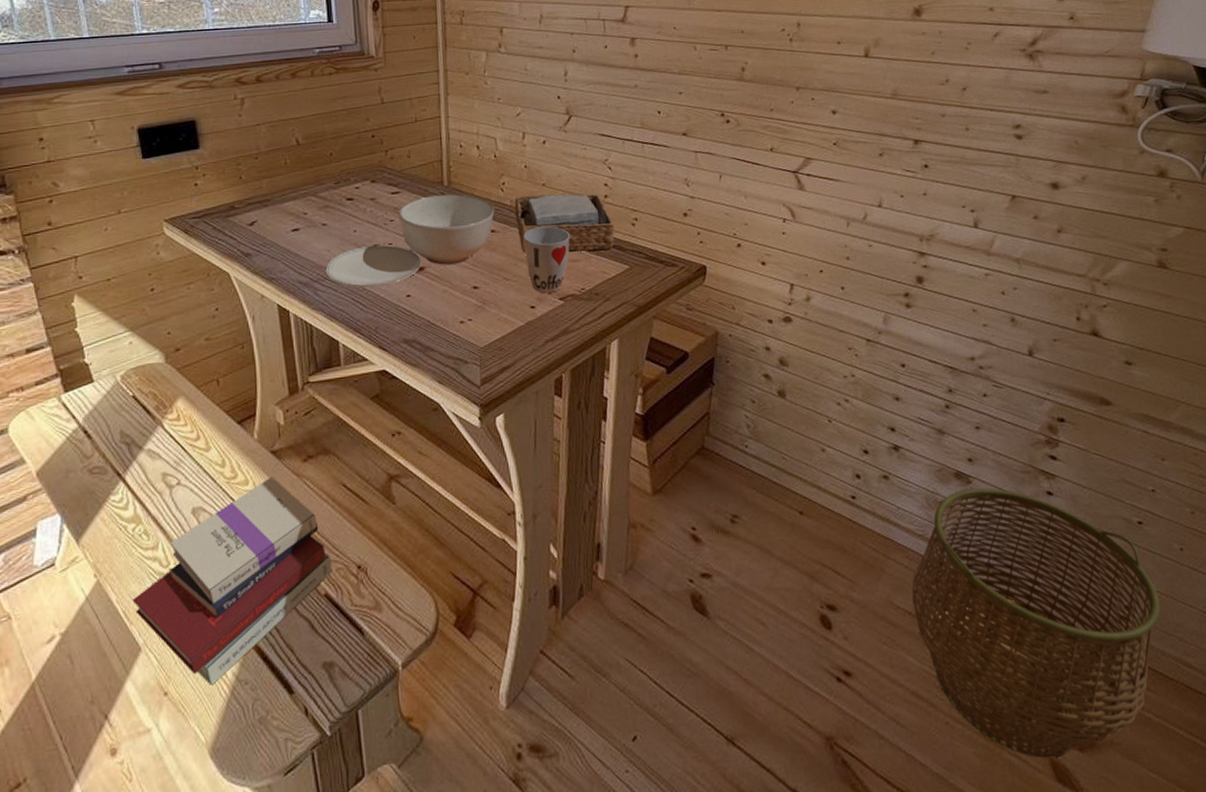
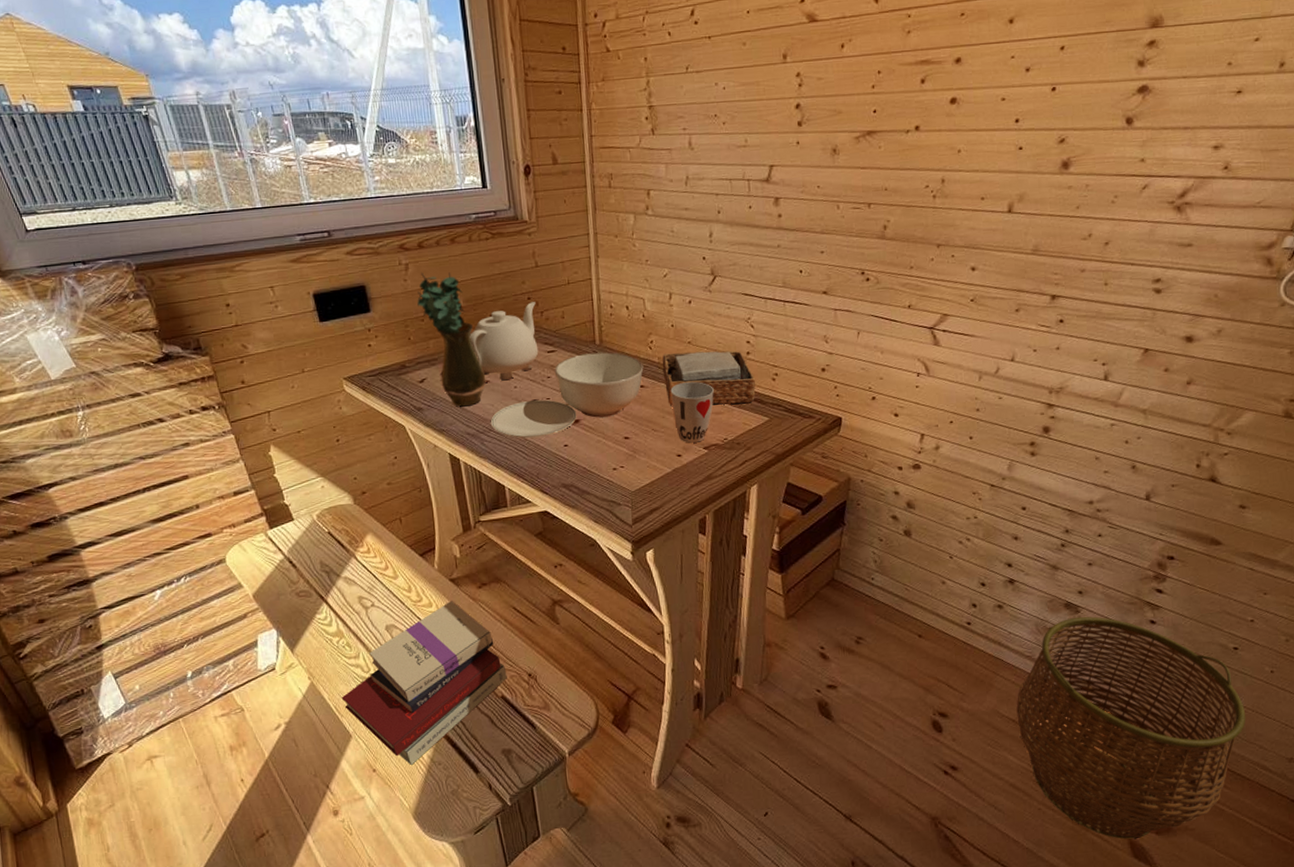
vase: none [252,107,323,253] -> present [417,272,486,407]
teapot: none [307,140,382,224] -> present [469,302,539,381]

